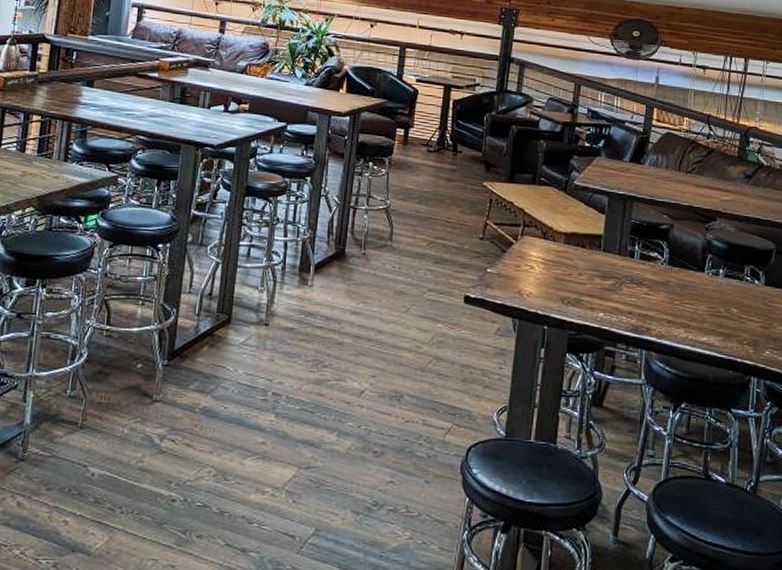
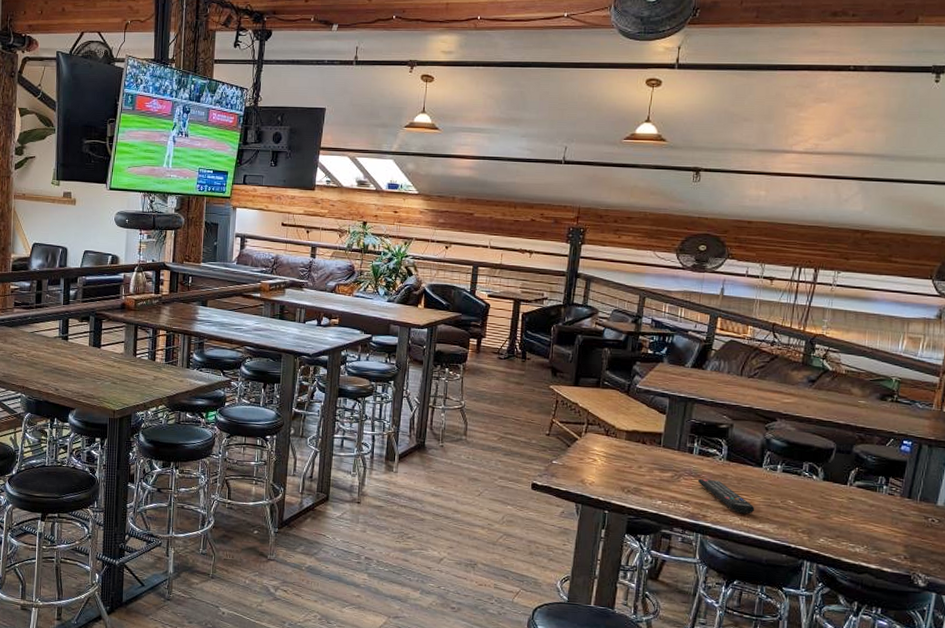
remote control: none [641,286,699,326] -> present [698,478,755,514]

